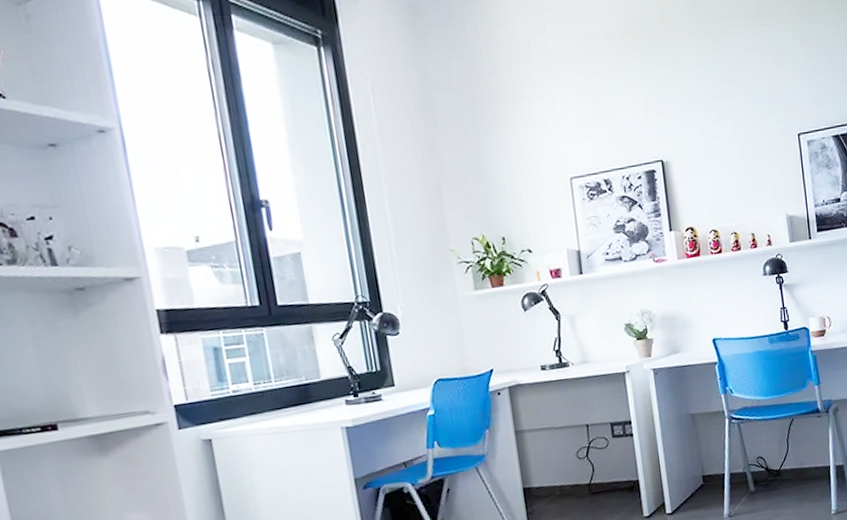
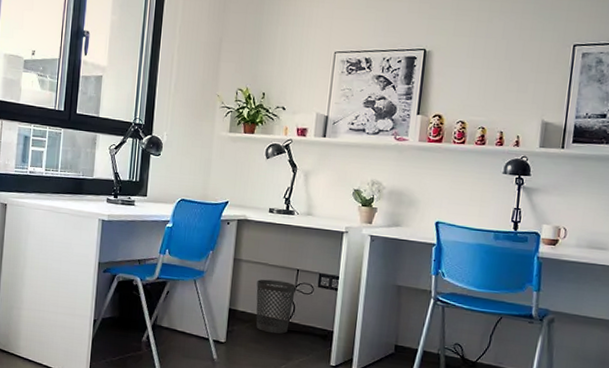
wastebasket: none [546,441,592,503] -> present [256,279,296,334]

